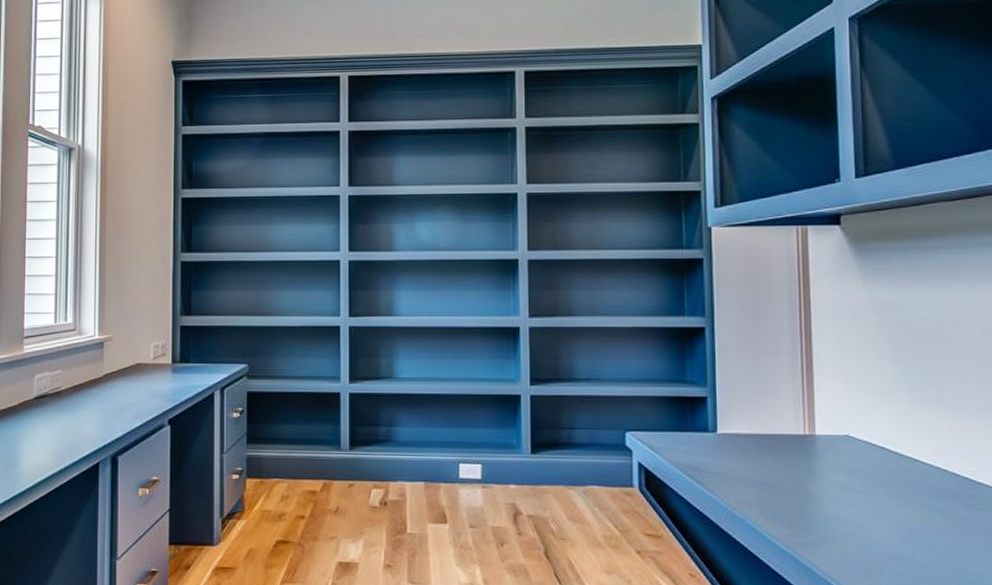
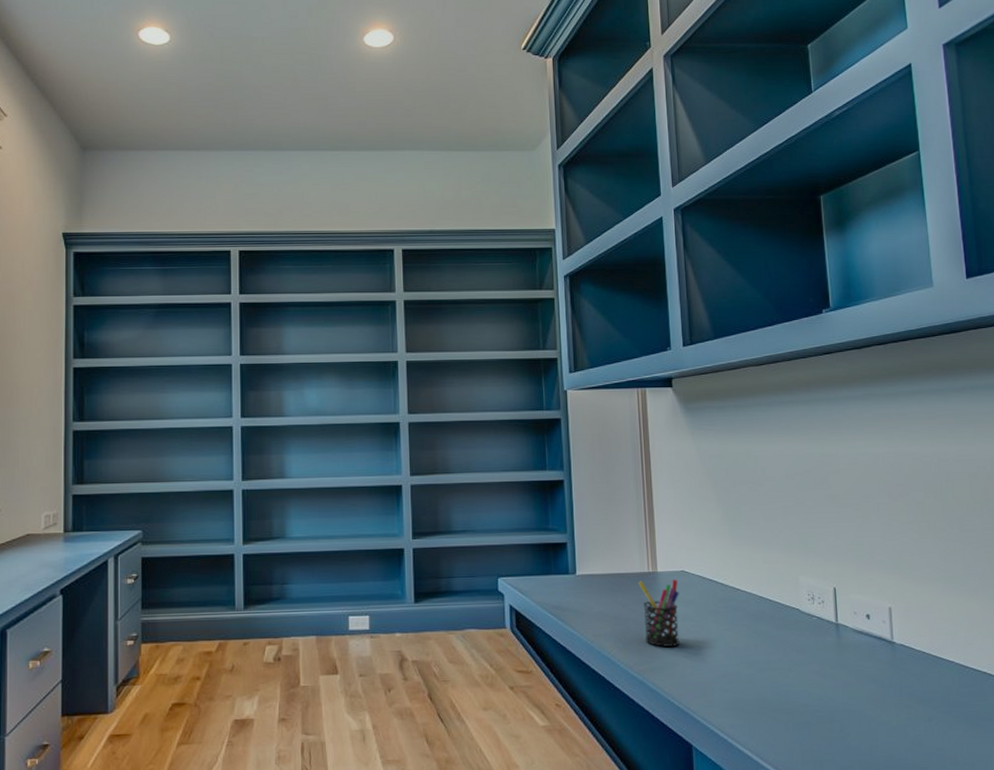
pen holder: none [791,444,842,520] -> present [638,579,680,647]

